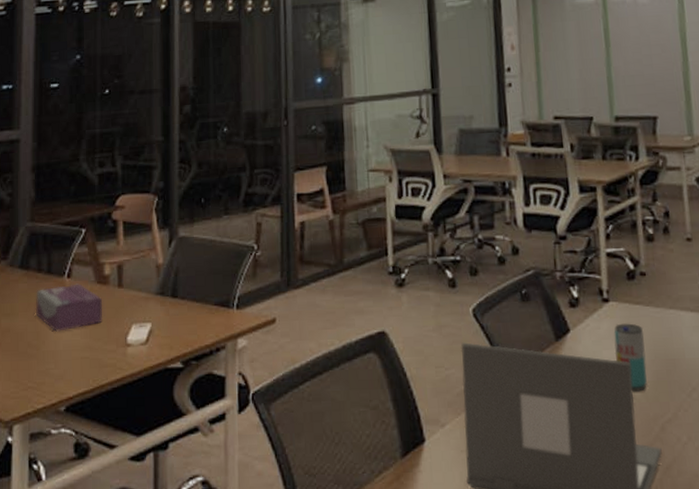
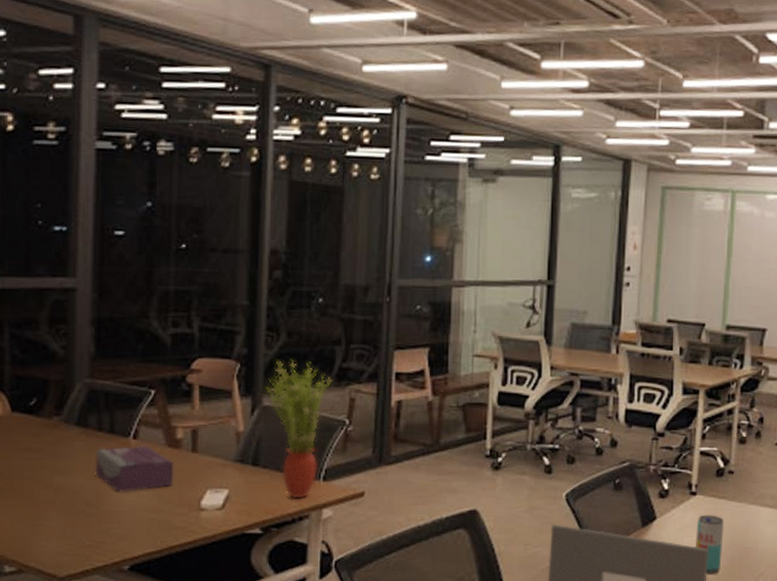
potted plant: none [180,188,240,329] -> present [265,359,333,499]

